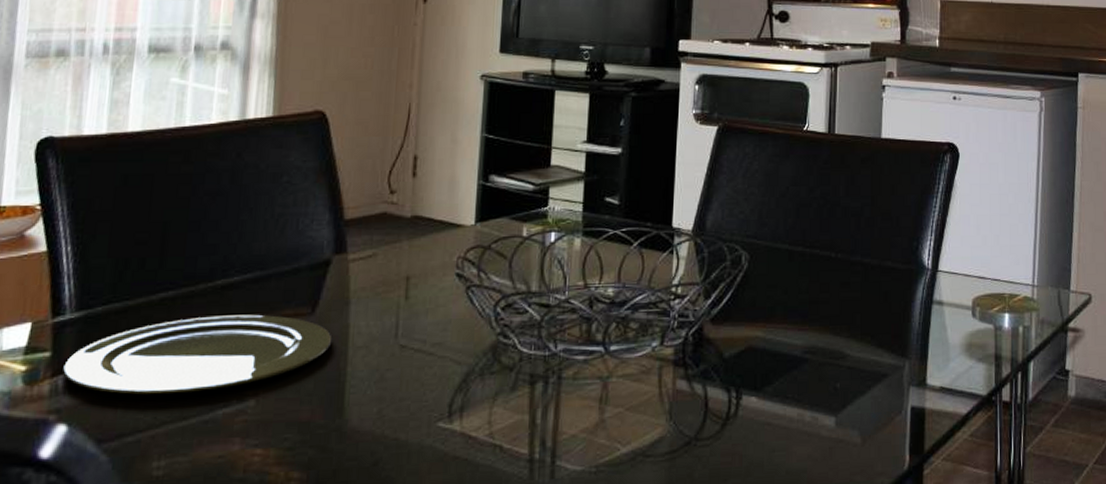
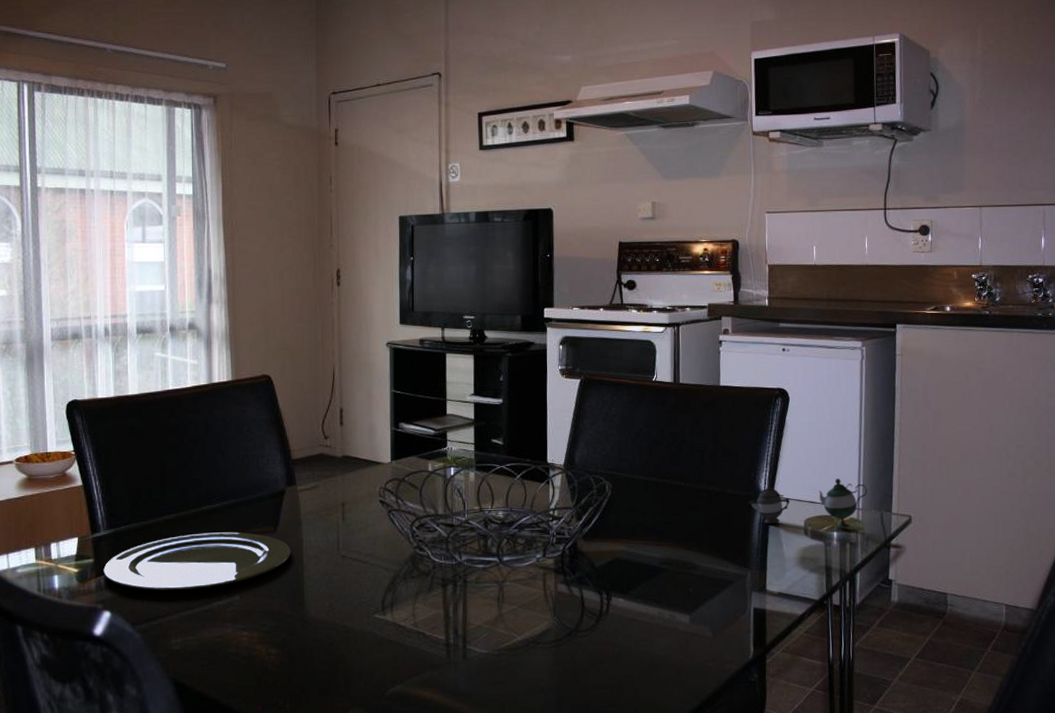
teapot: none [909,250,1044,309] -> present [748,479,867,529]

